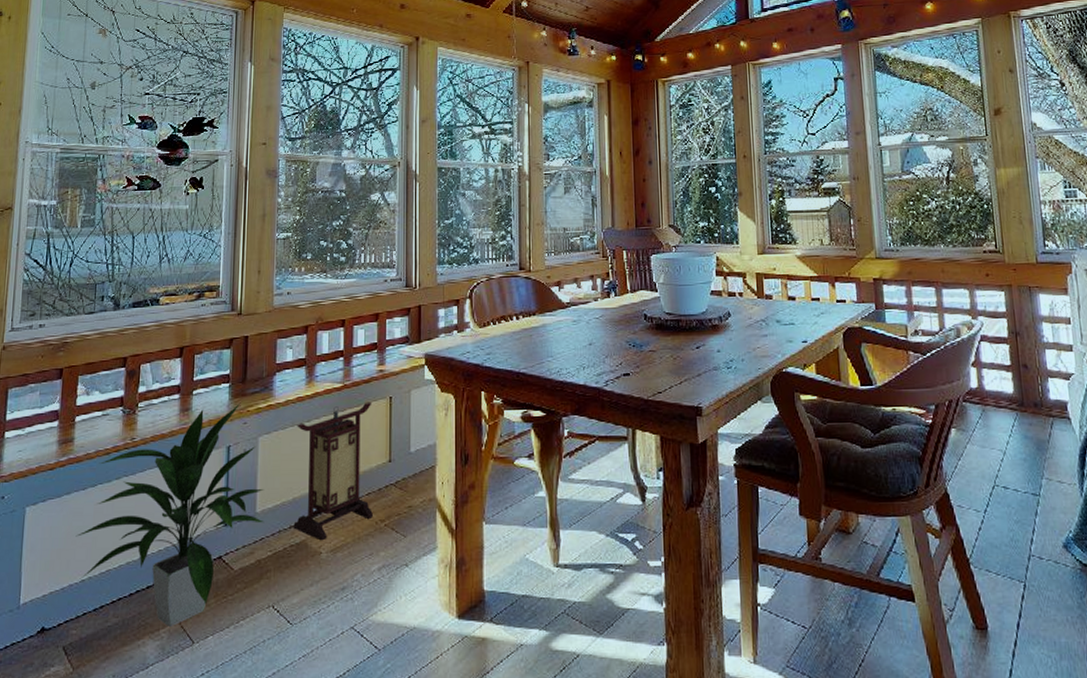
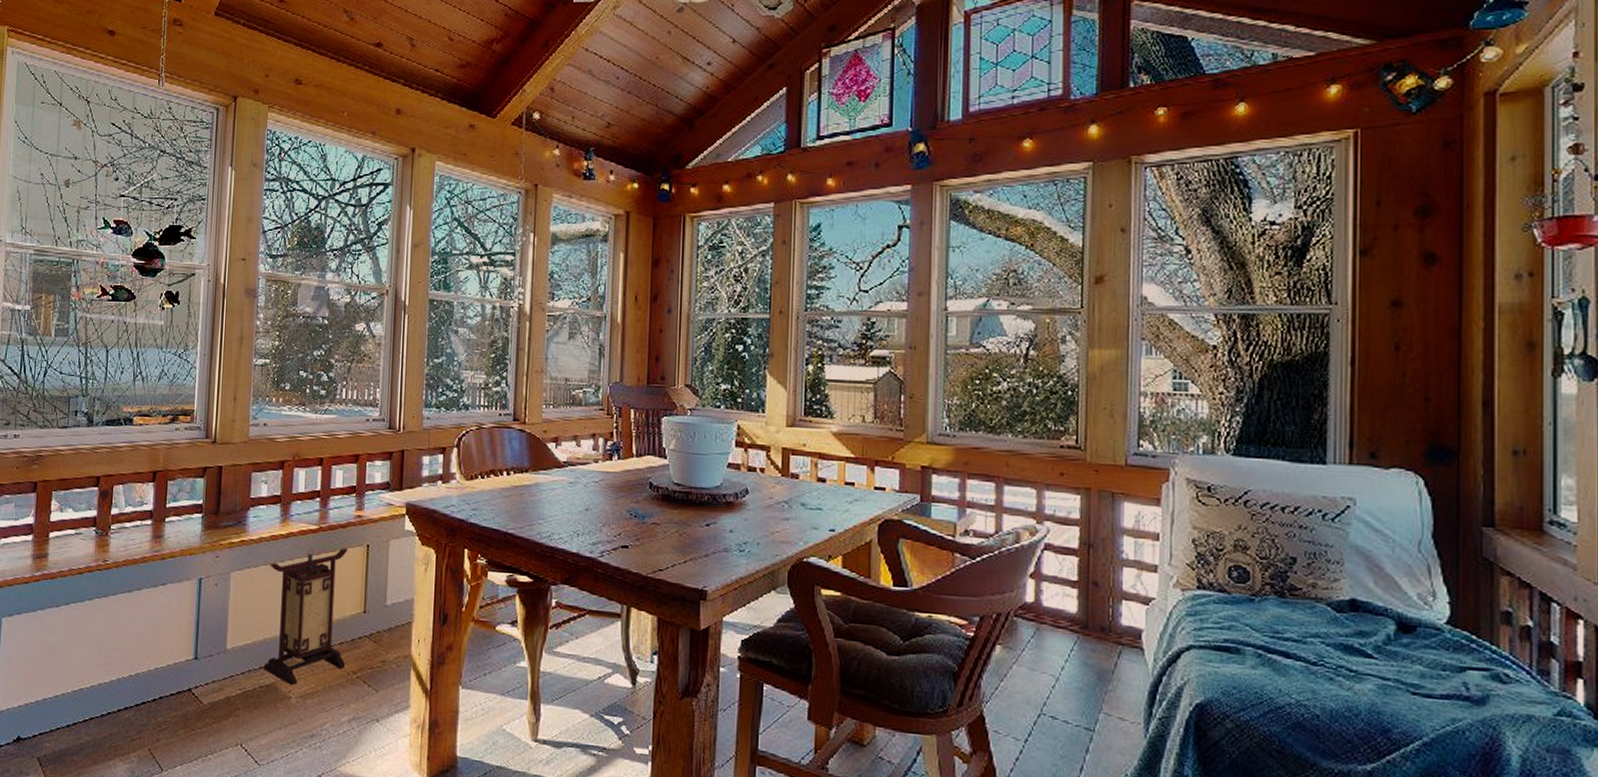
indoor plant: present [75,404,265,628] -> none [49,536,235,753]

